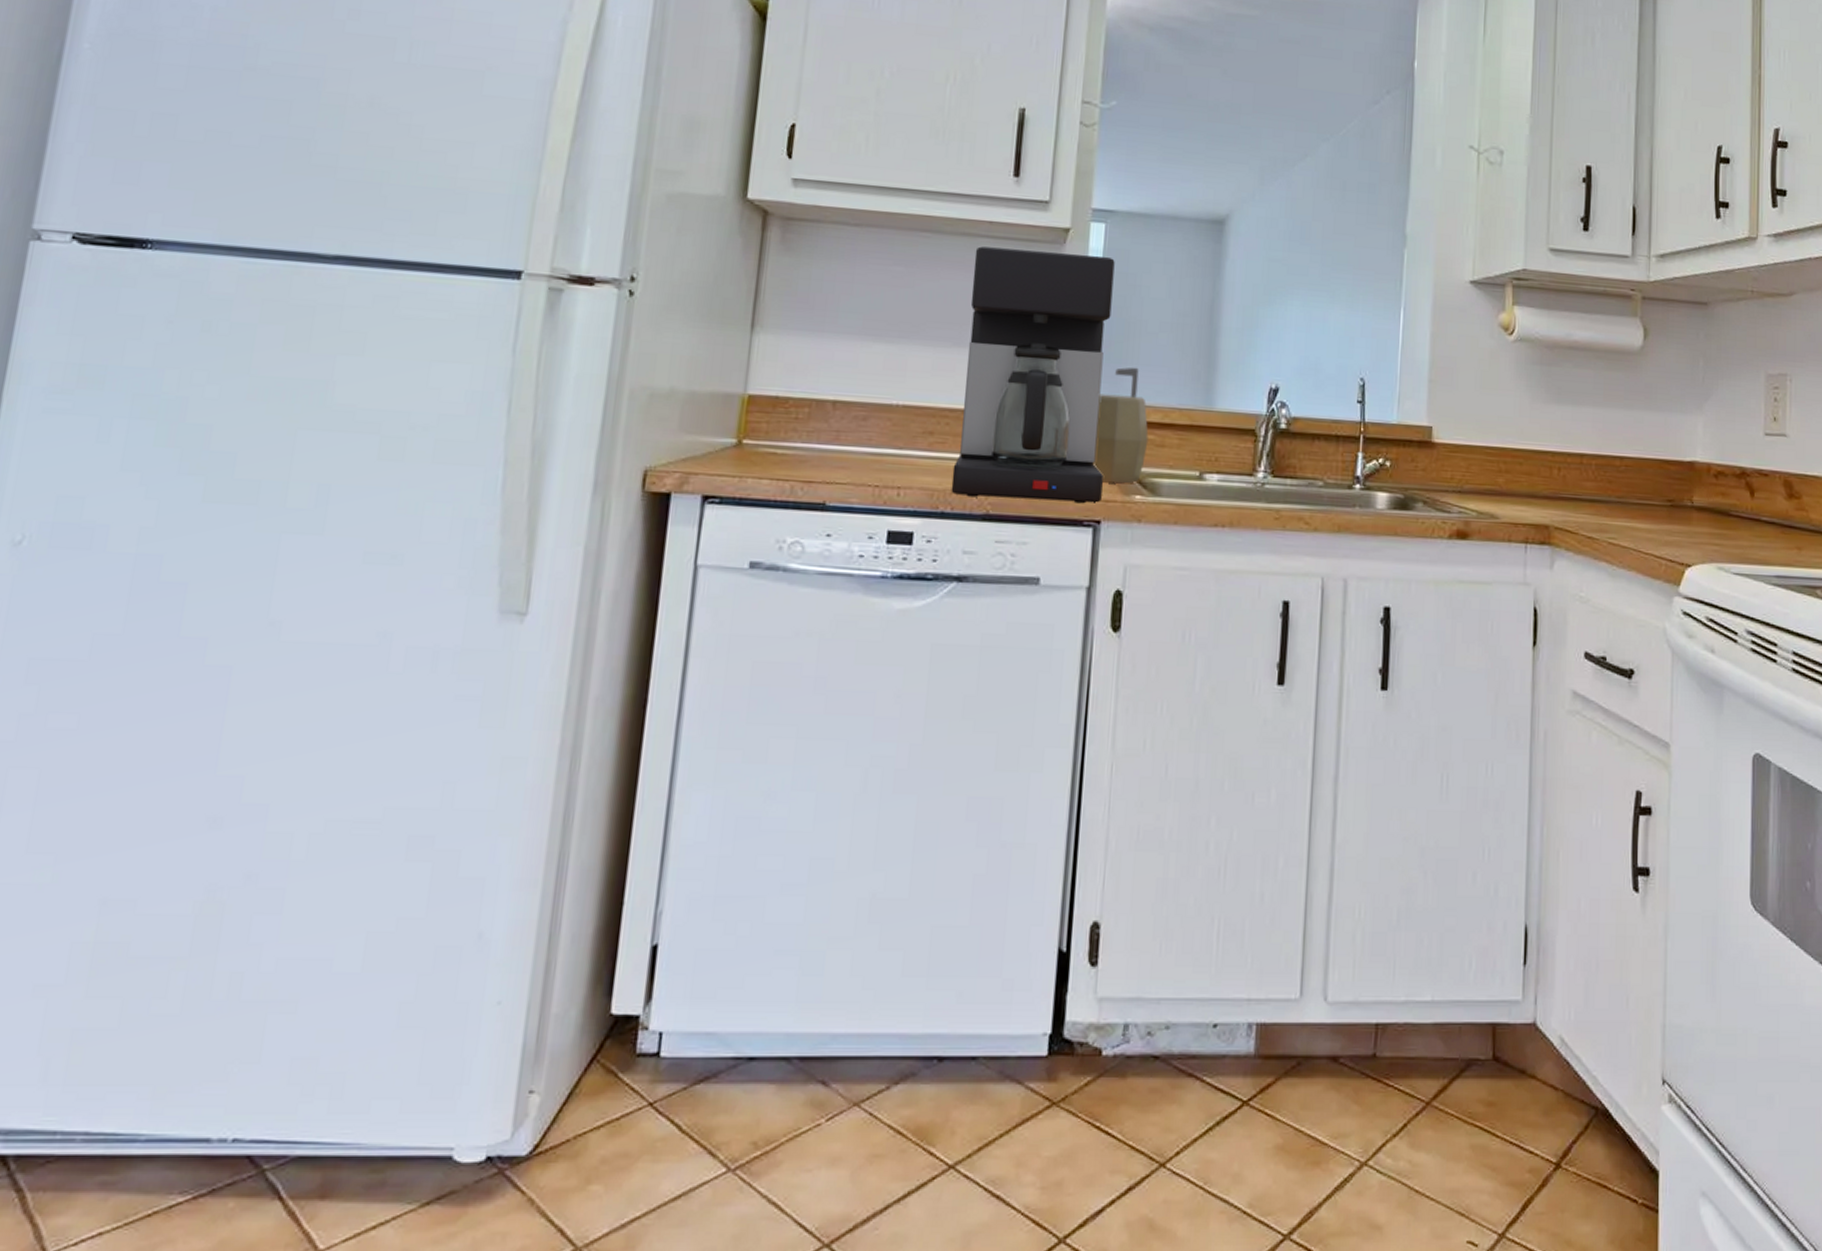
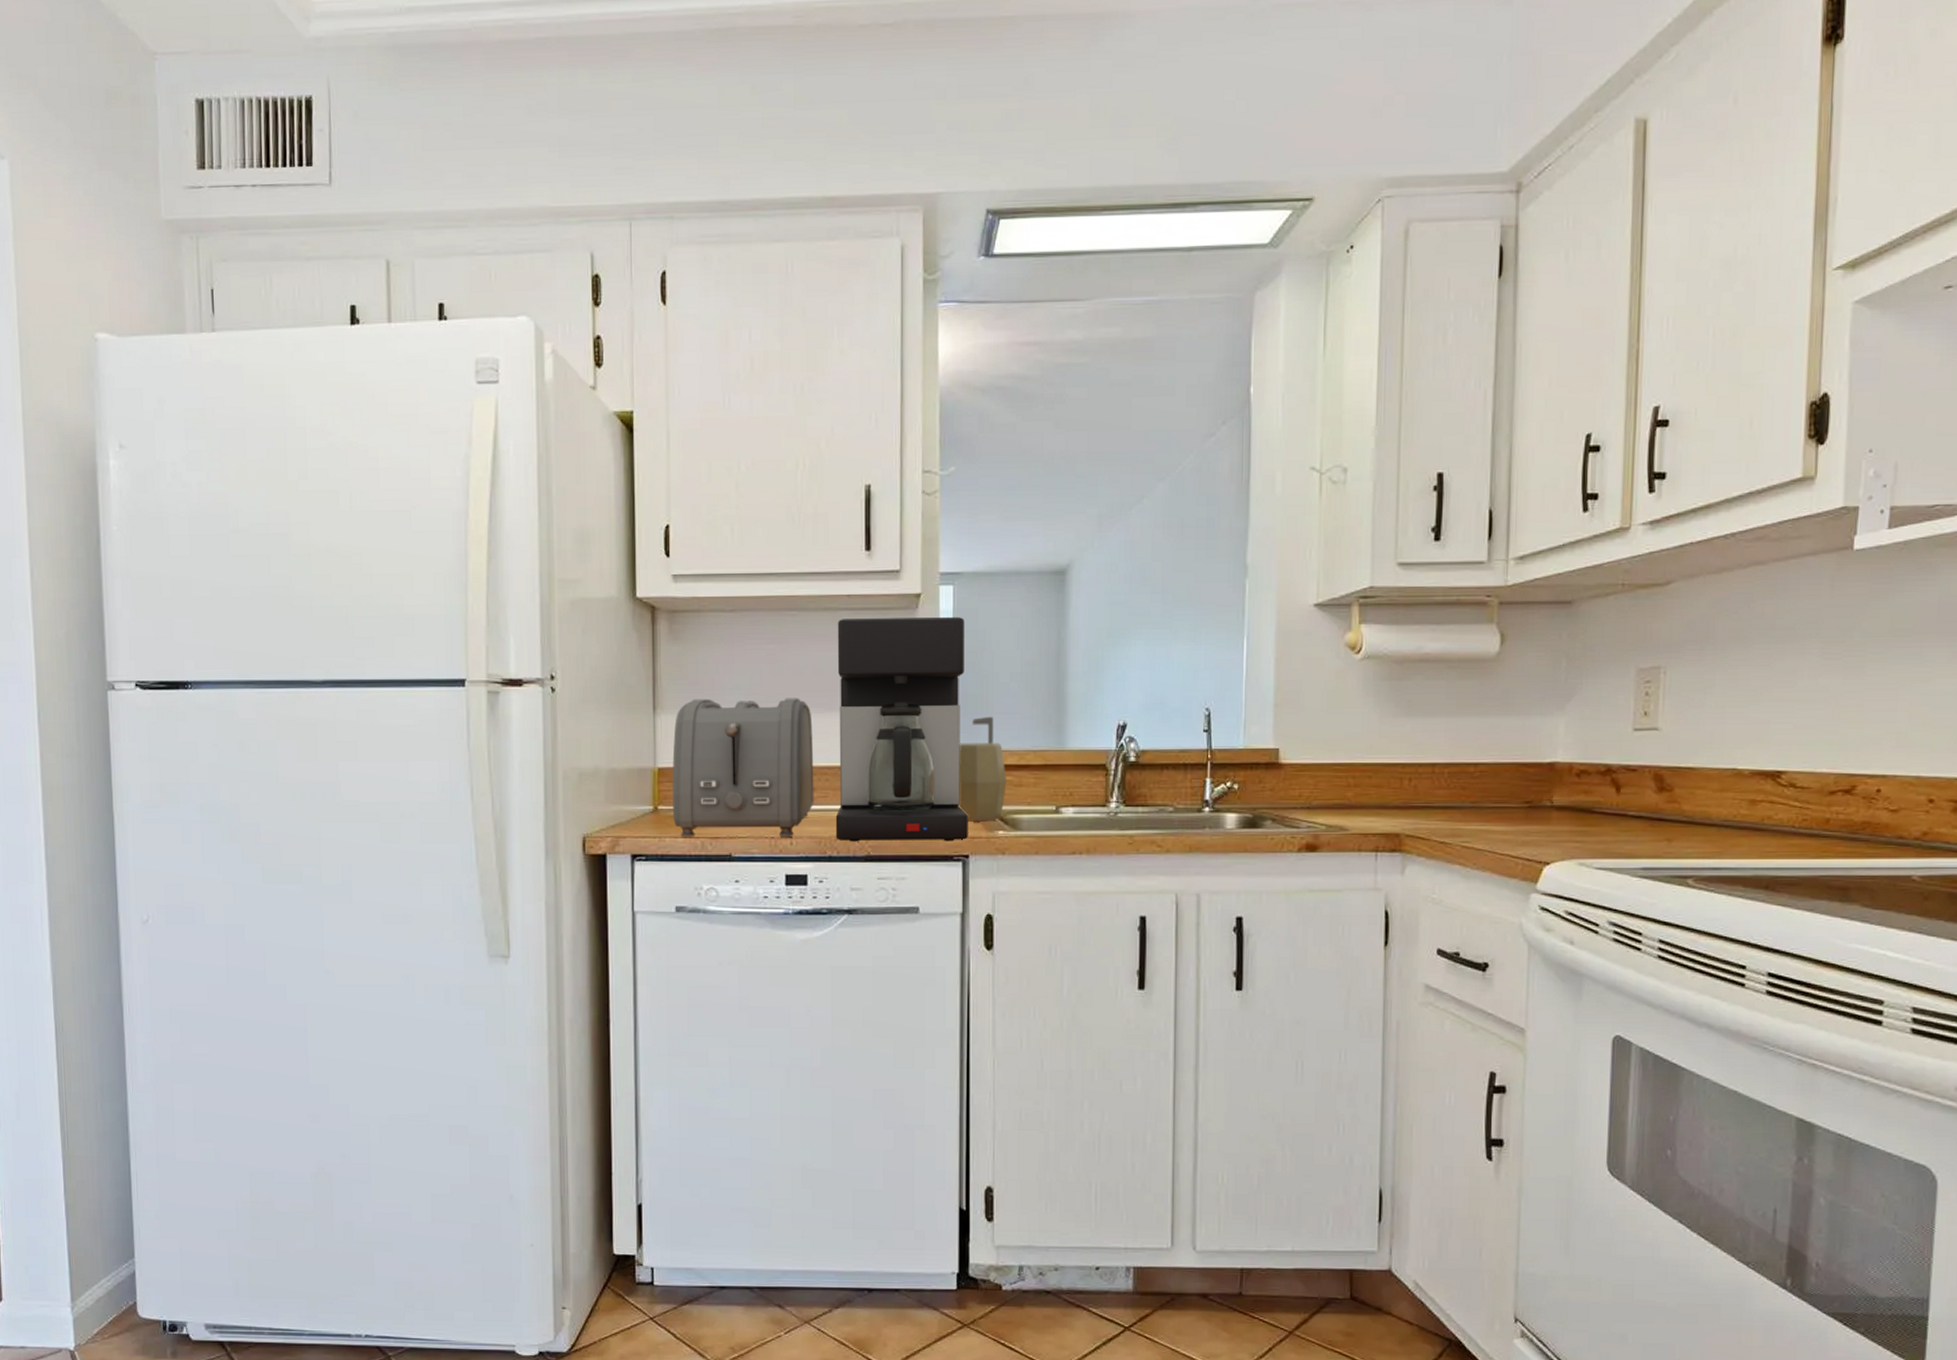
toaster: none [758,319,937,487] -> present [671,698,814,837]

